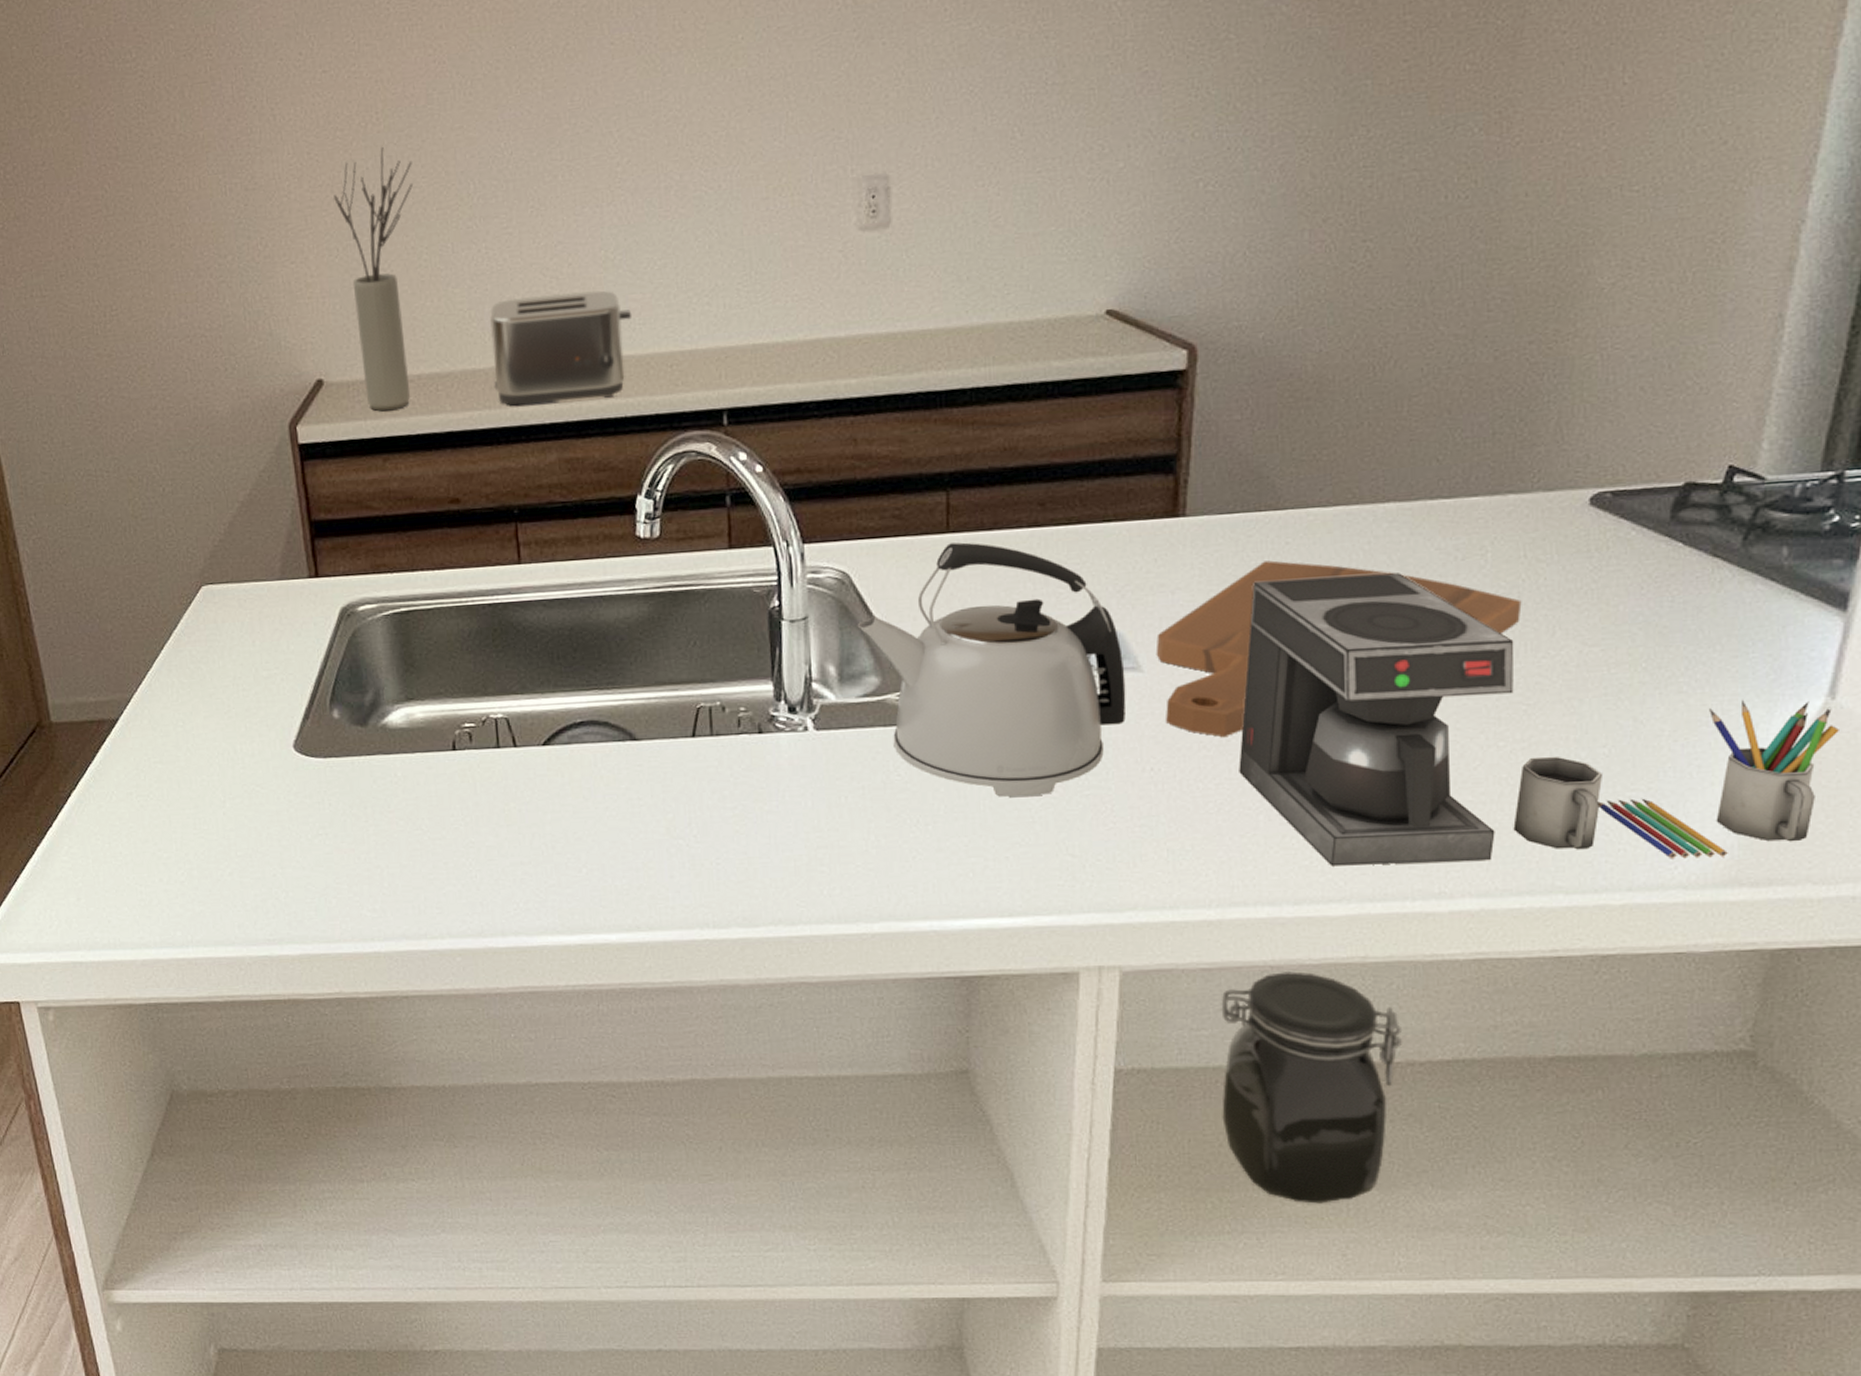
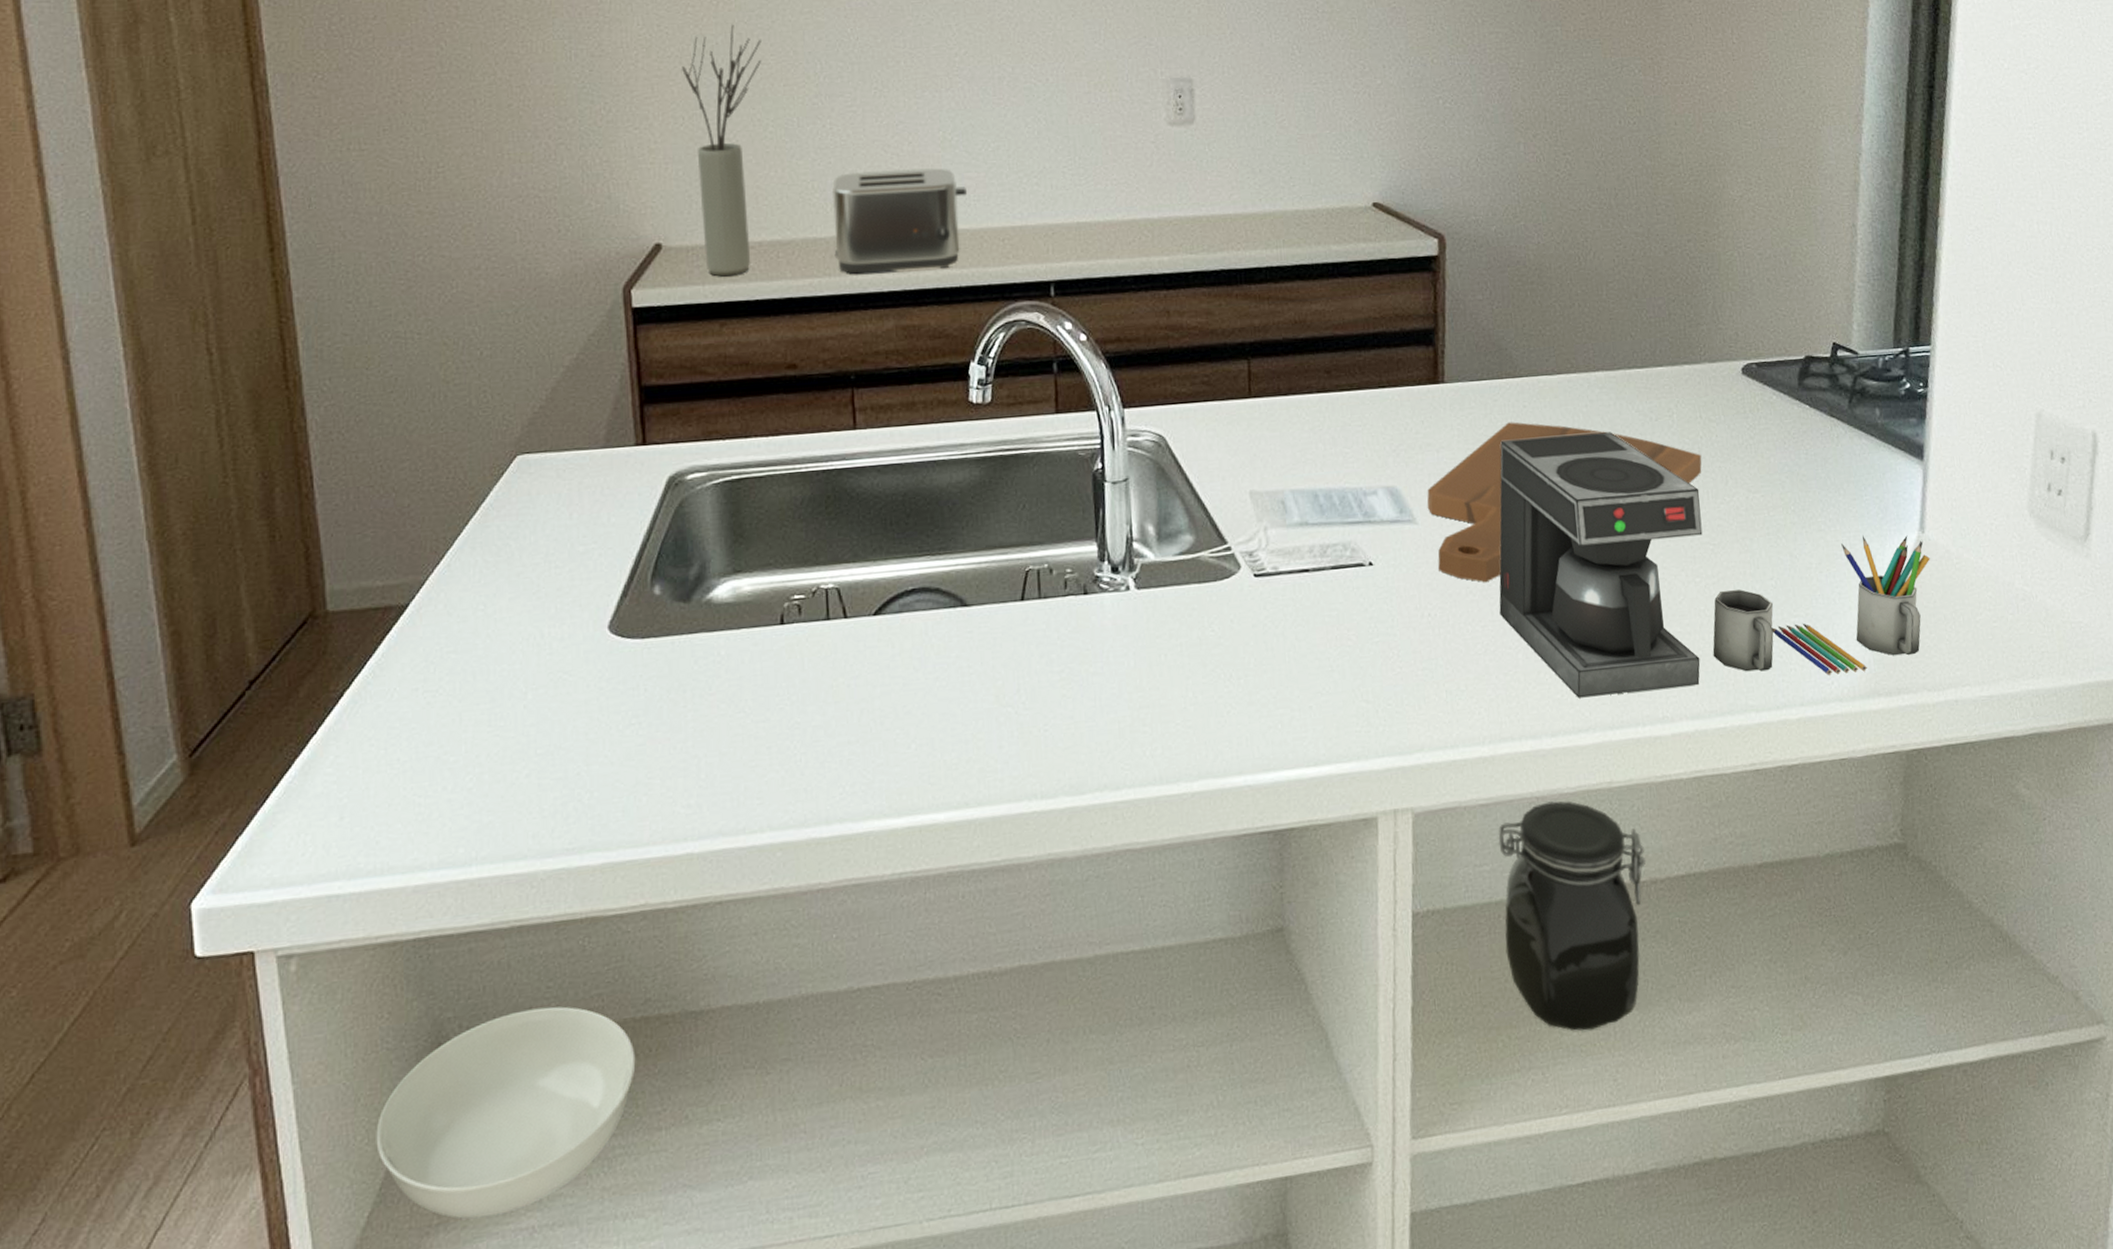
bowl: none [127,1070,339,1232] -> present [376,1006,636,1219]
kettle: present [857,542,1126,797] -> none [1172,406,1406,648]

